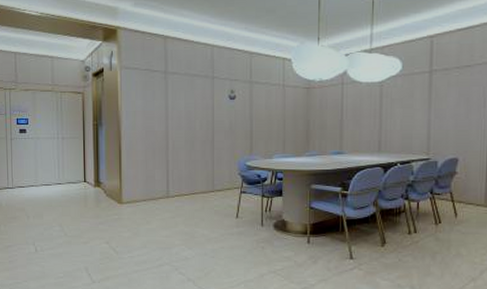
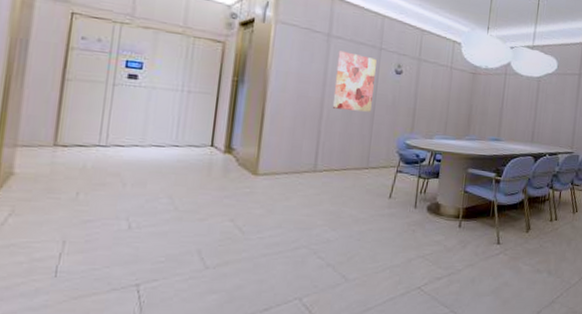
wall art: none [175,85,210,139] -> present [332,51,377,112]

